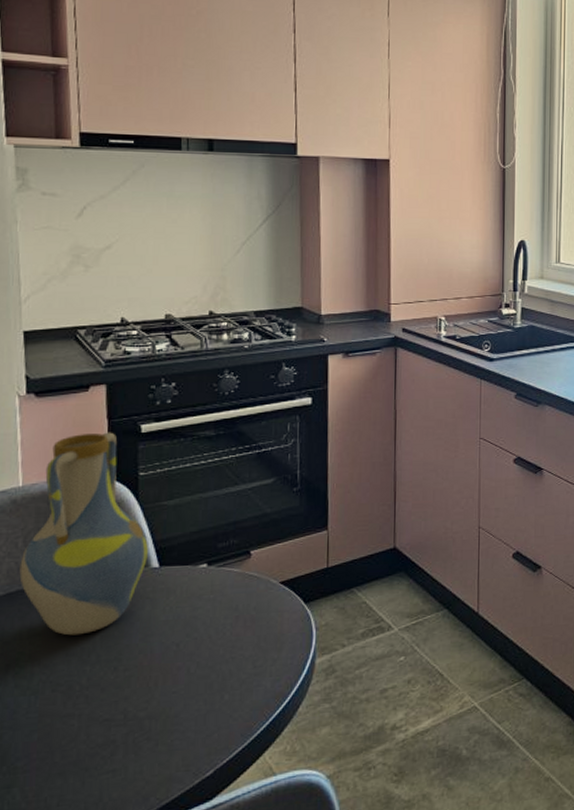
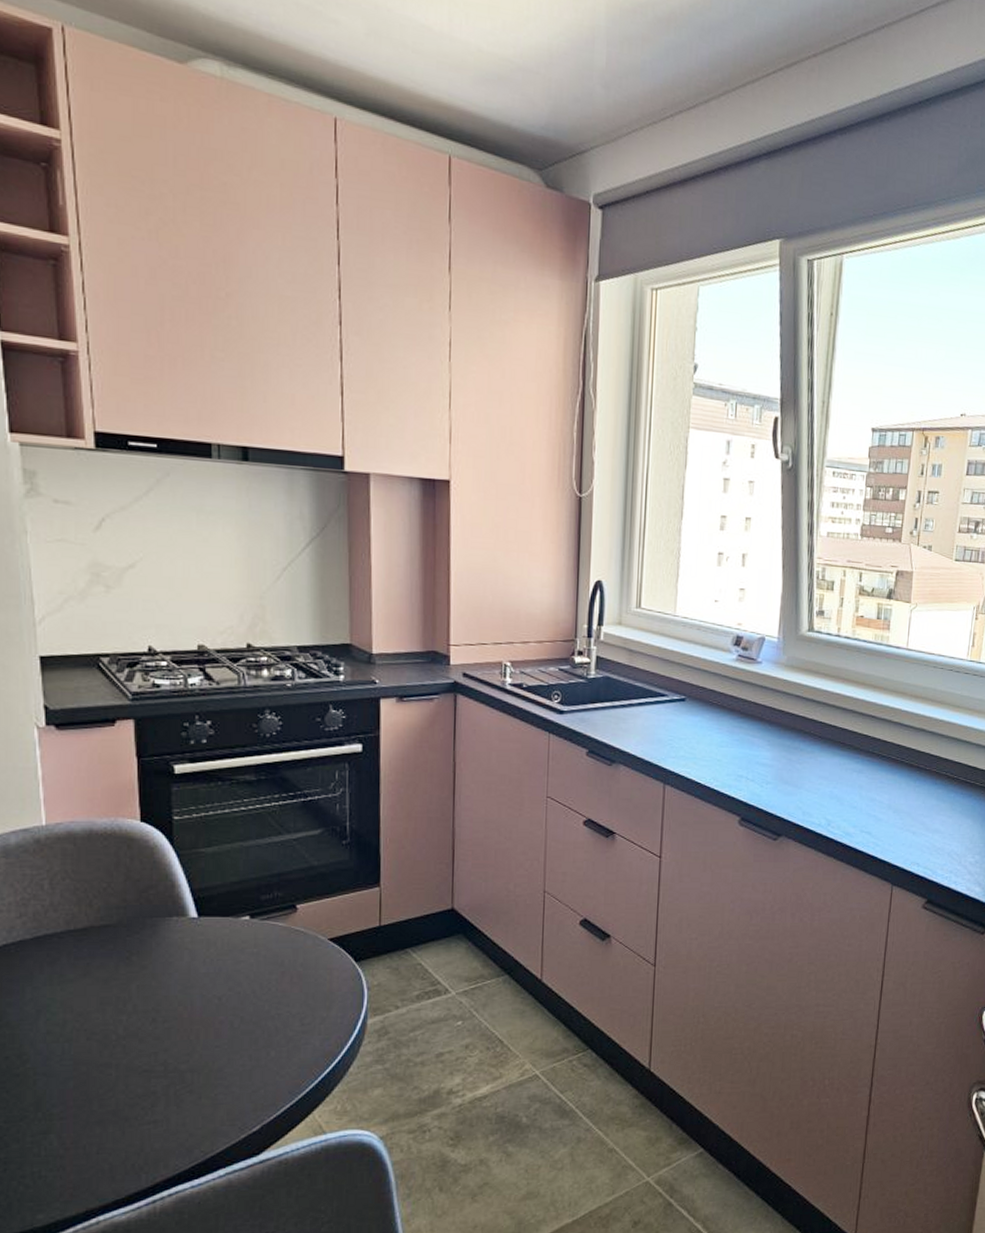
vase: present [19,432,148,636] -> none [47,771,185,984]

